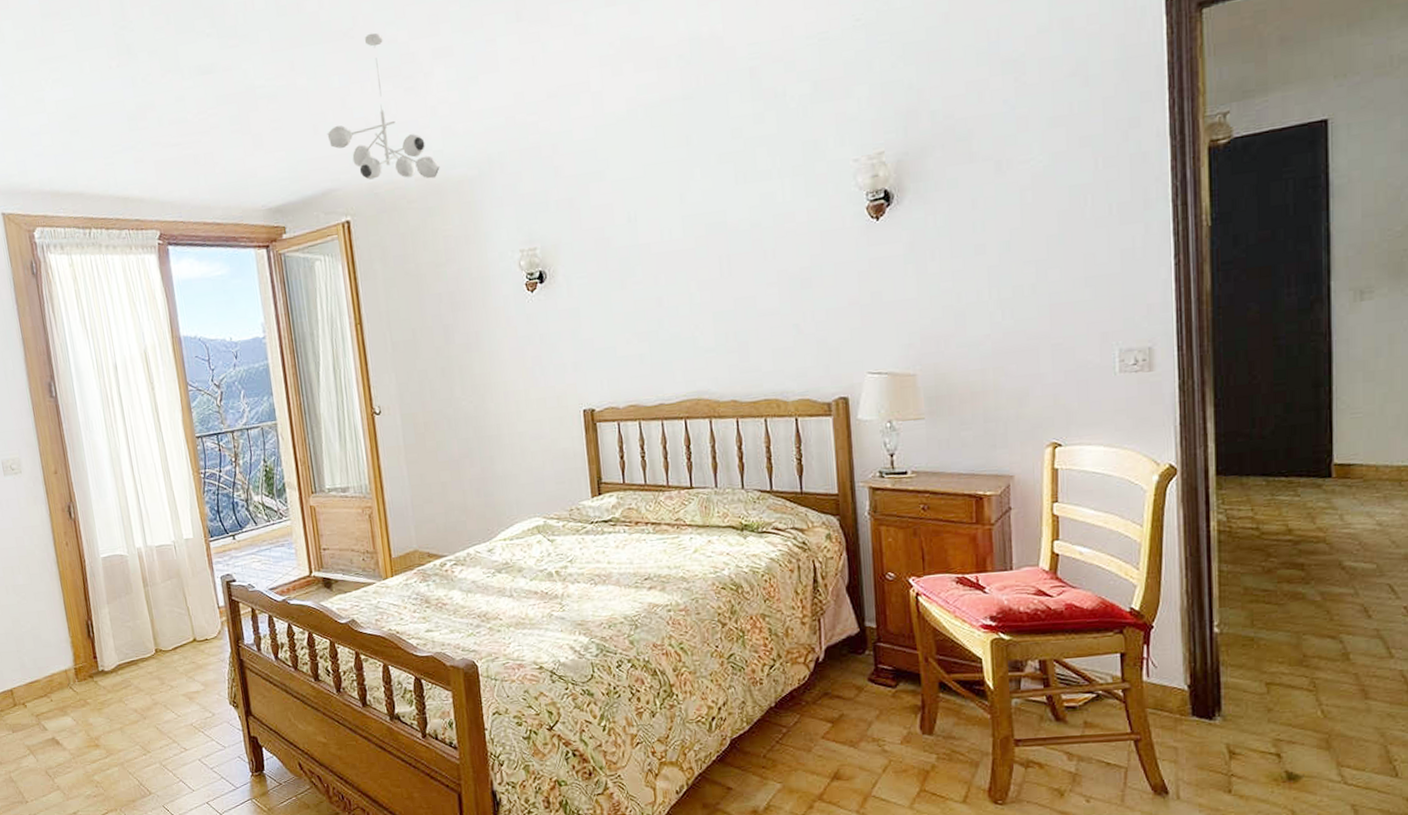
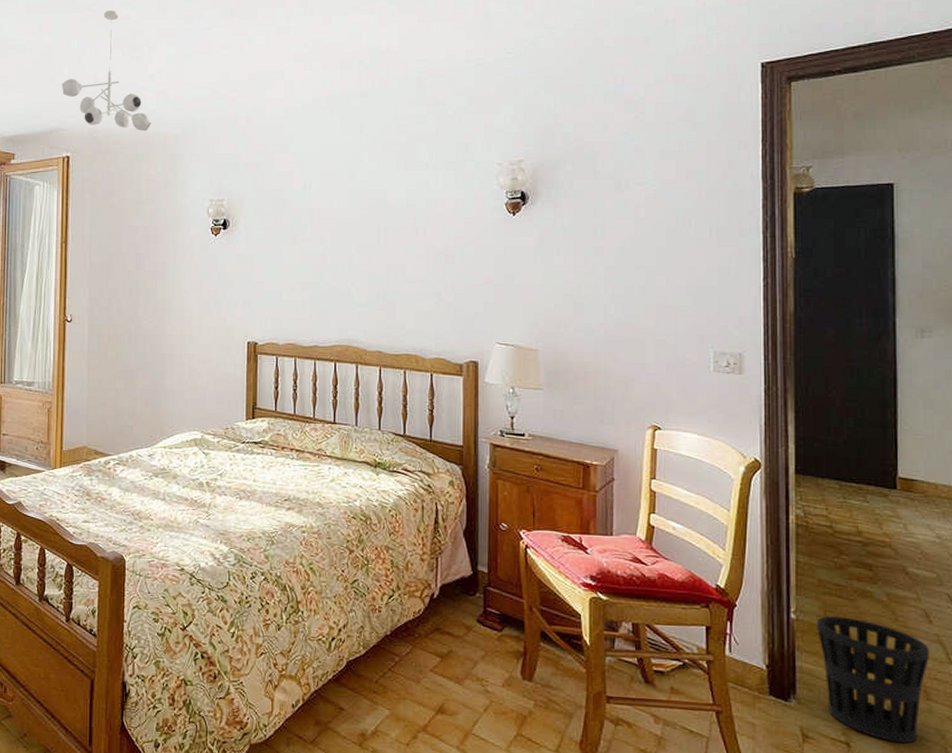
wastebasket: none [1243,623,1368,747] -> present [817,615,929,744]

